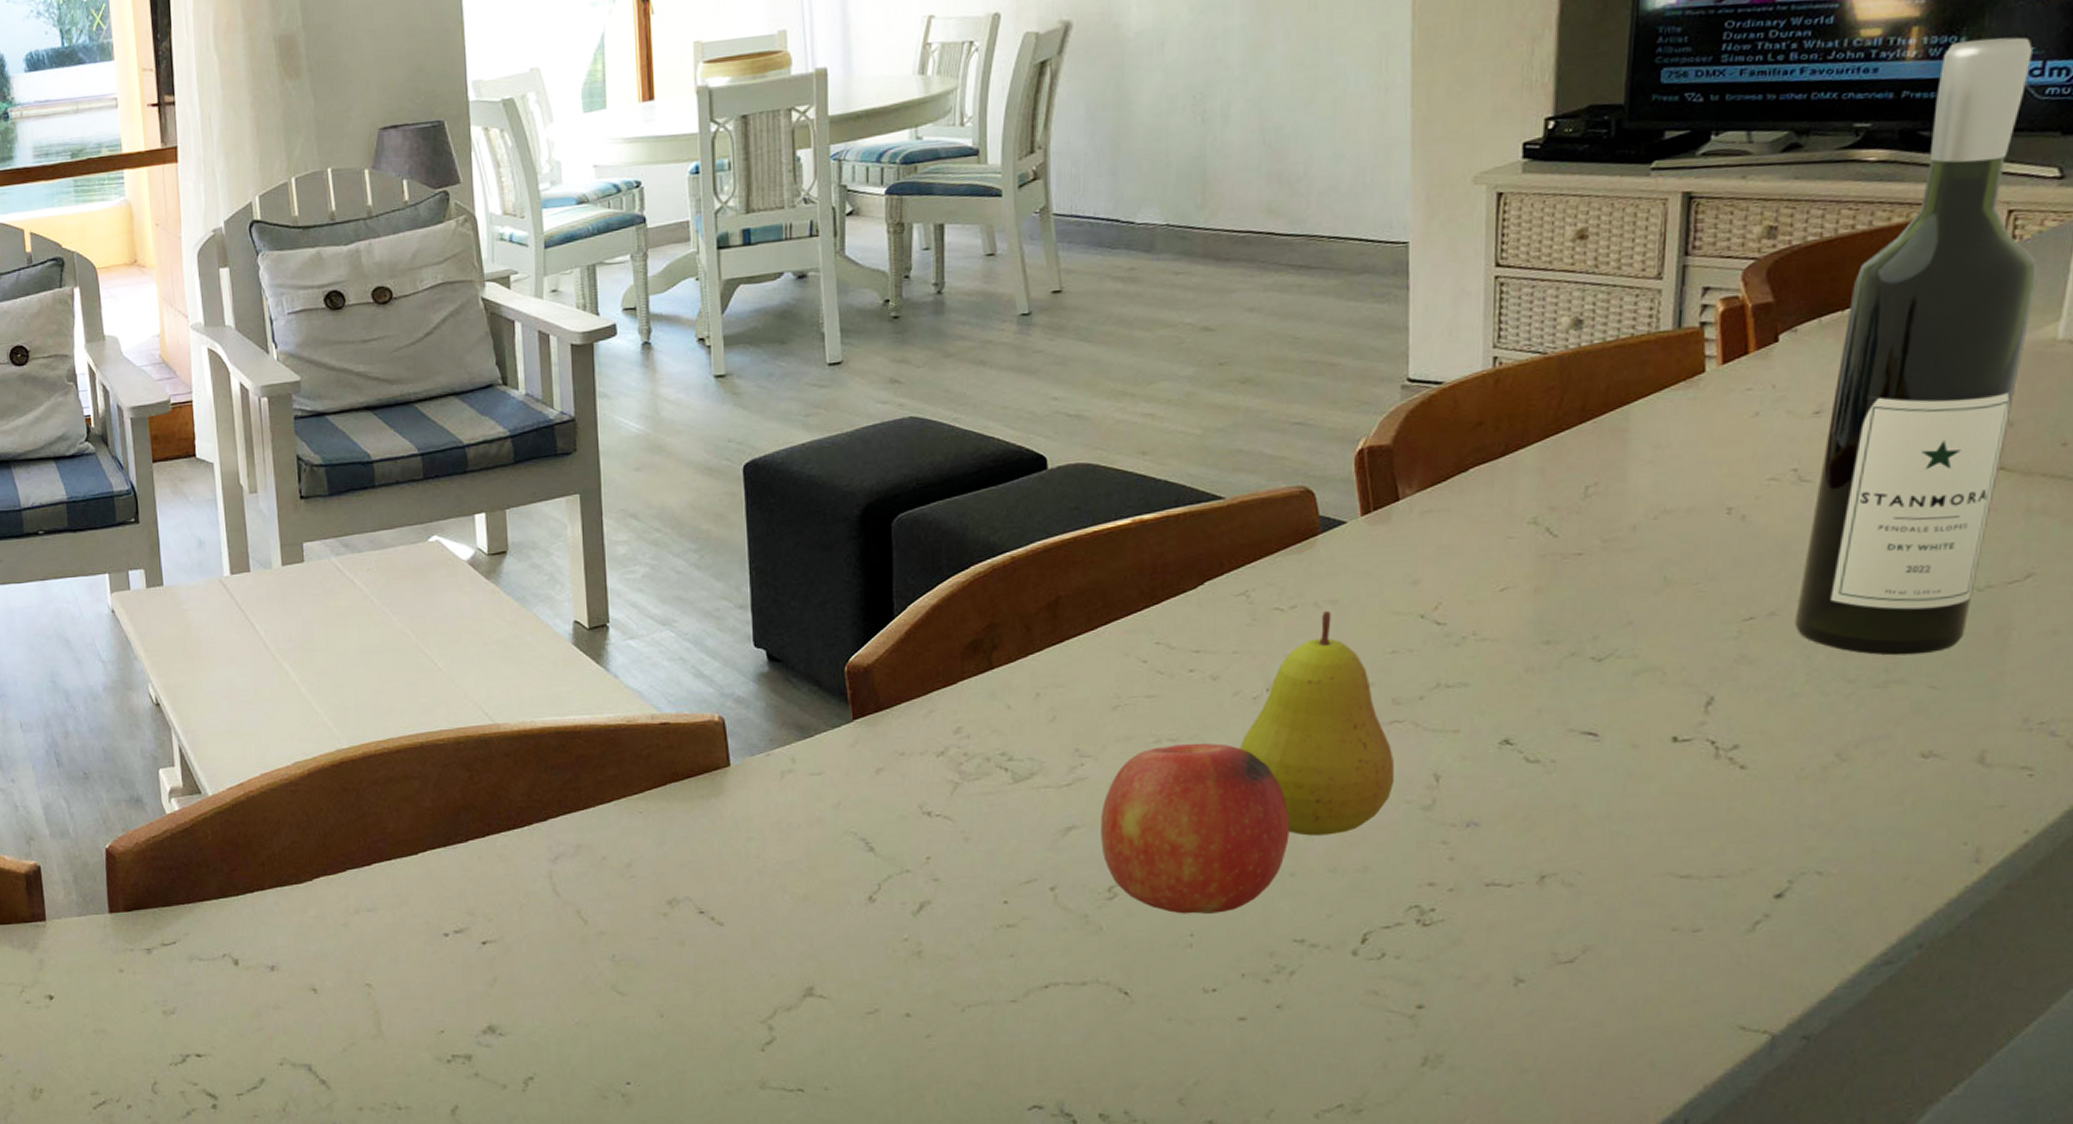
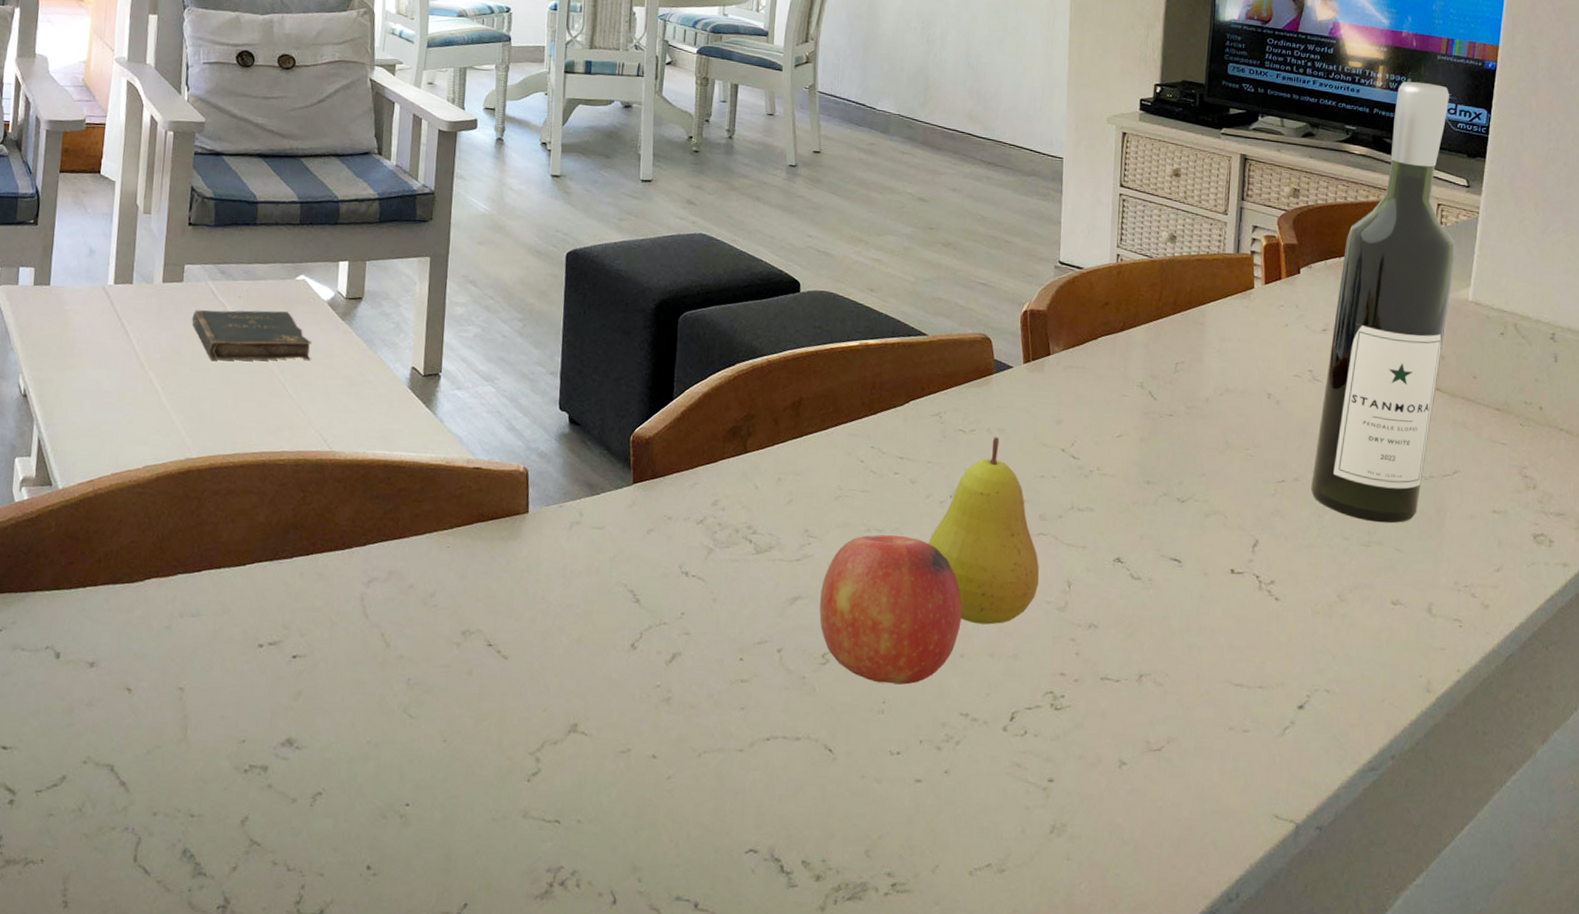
bible: none [320,577,458,642] -> present [192,310,313,361]

